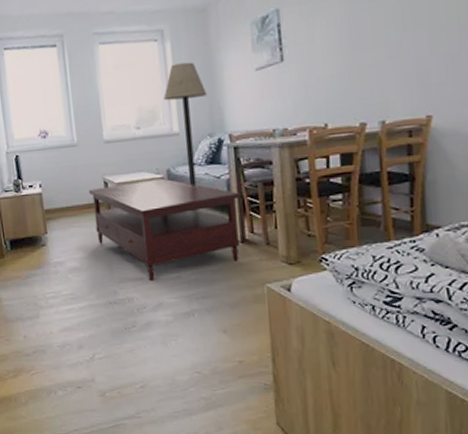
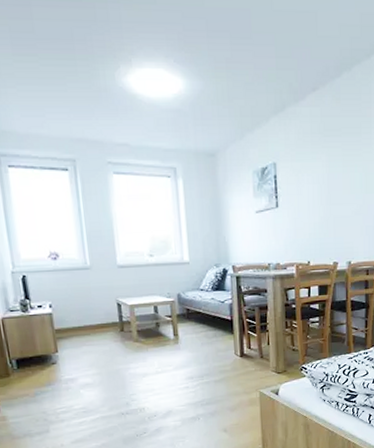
coffee table: present [89,178,241,282] -> none [102,302,241,393]
floor lamp: present [164,62,207,186] -> none [175,200,214,309]

